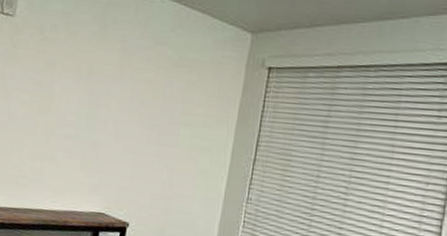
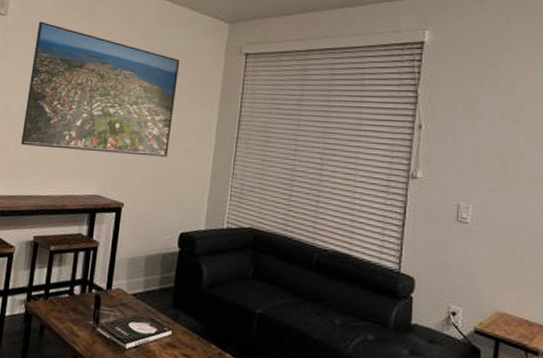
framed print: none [24,24,197,177] -> present [21,22,180,157]

